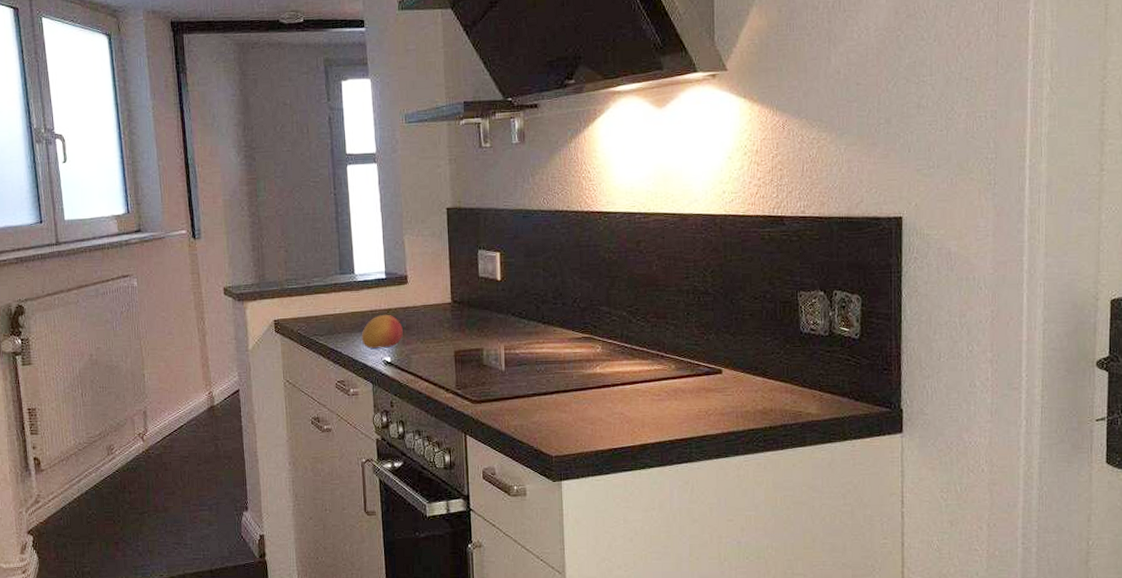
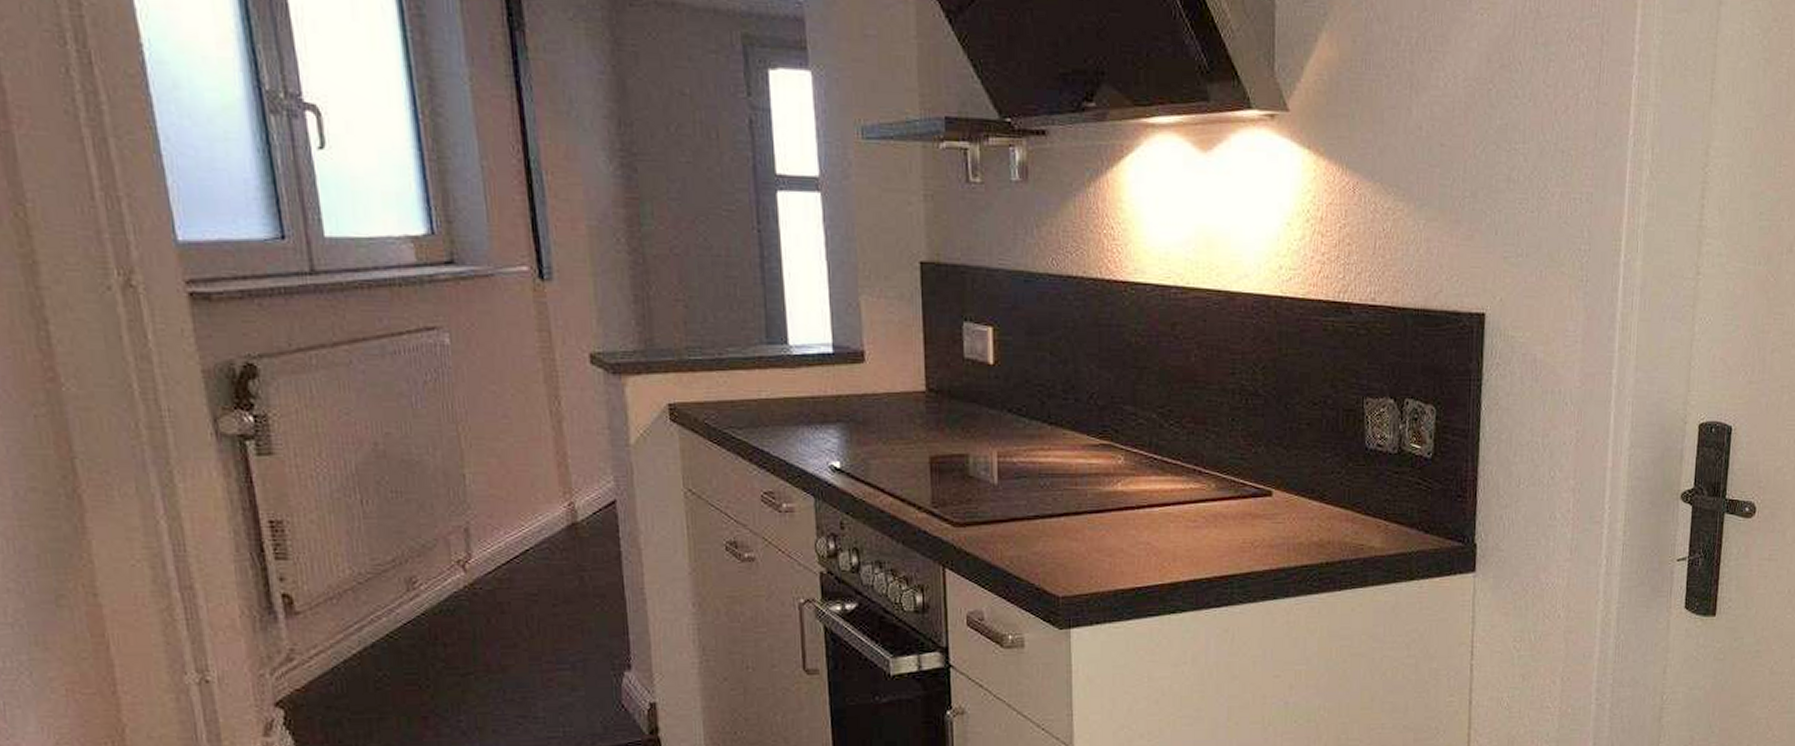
fruit: present [361,314,403,349] -> none [798,402,858,449]

